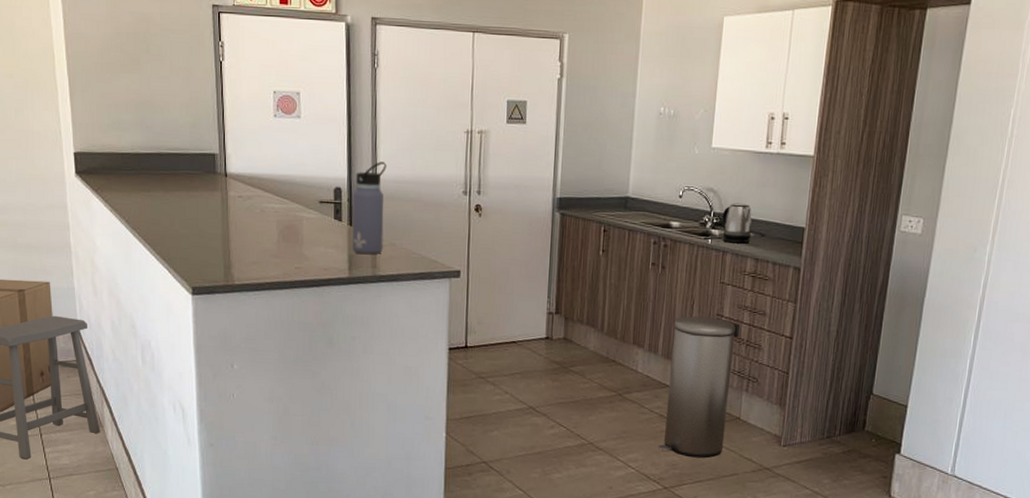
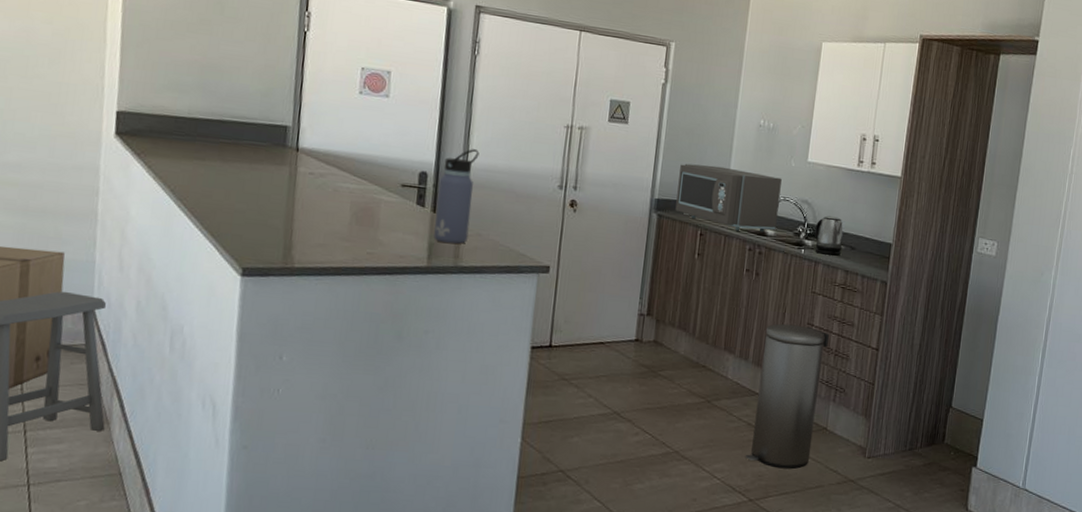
microwave: none [578,159,685,226] -> present [675,163,782,232]

